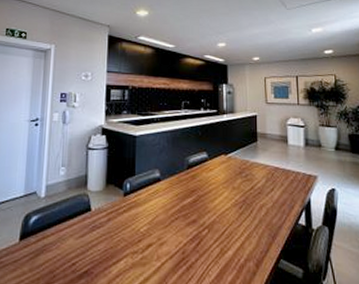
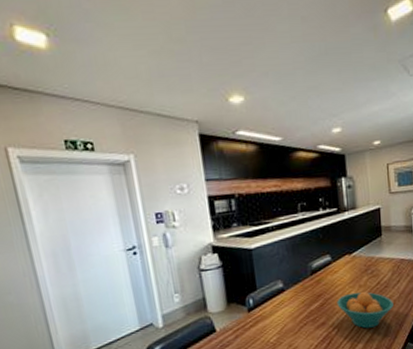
fruit bowl: none [210,193,267,235] -> present [337,292,394,329]

